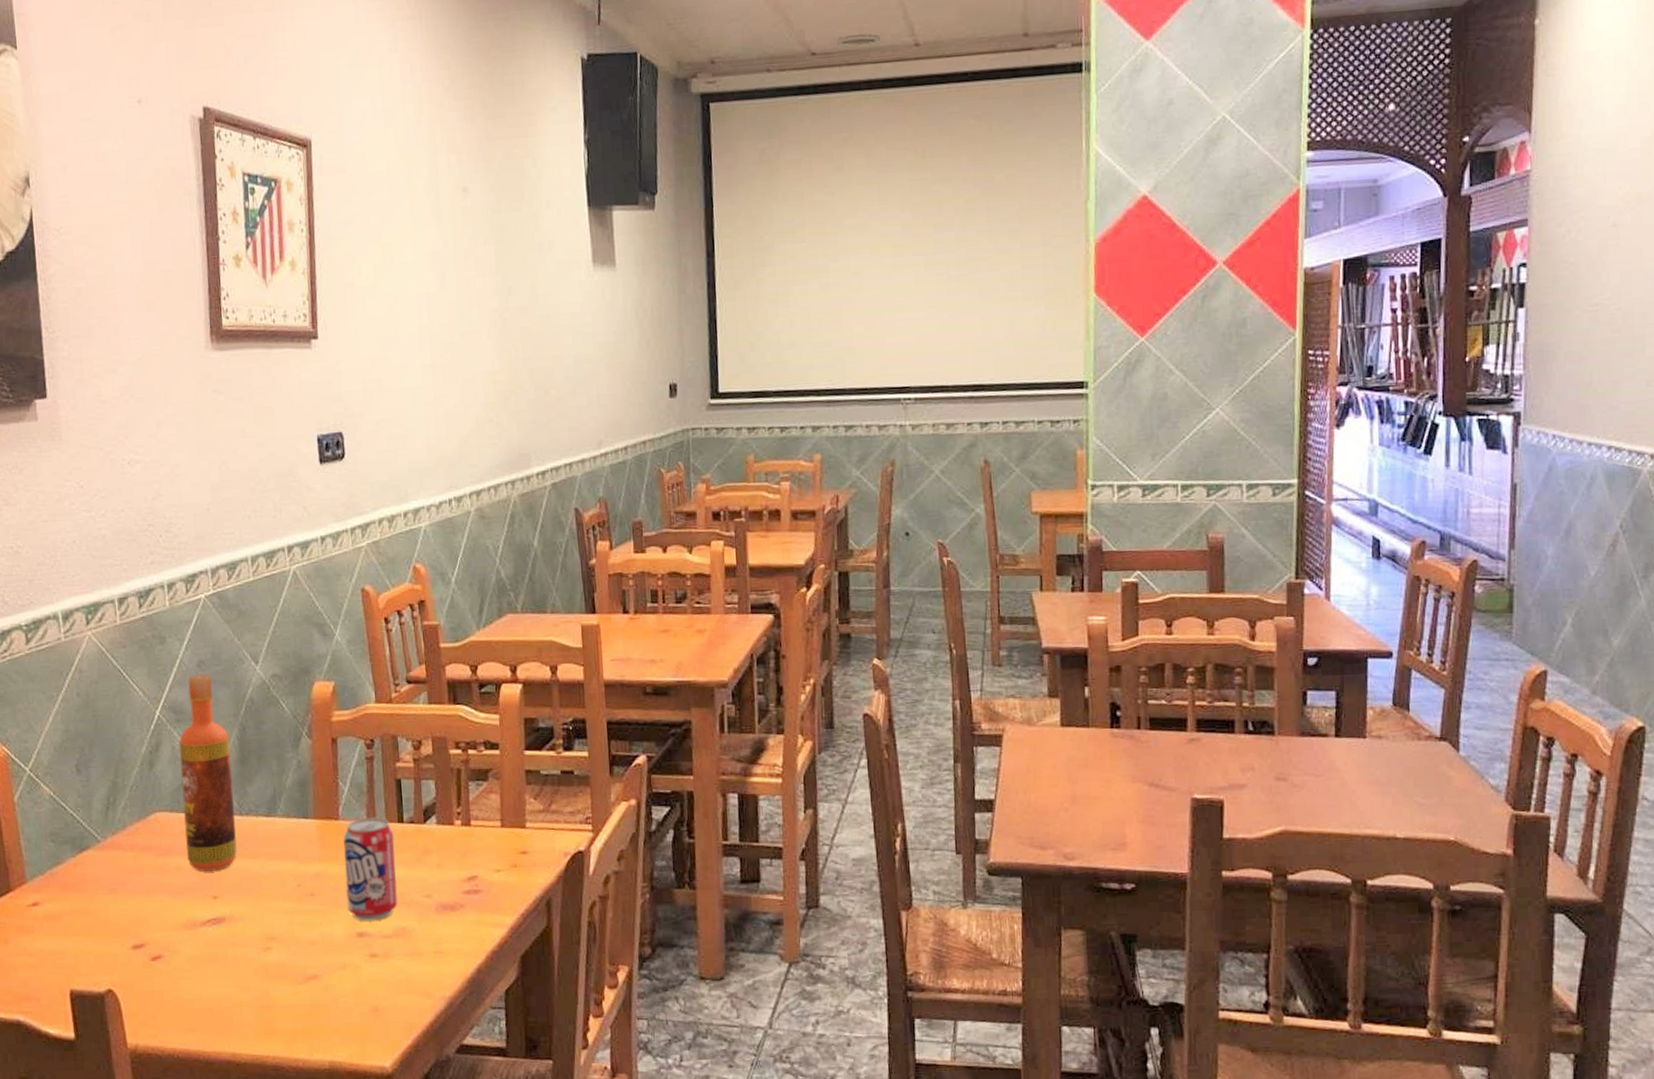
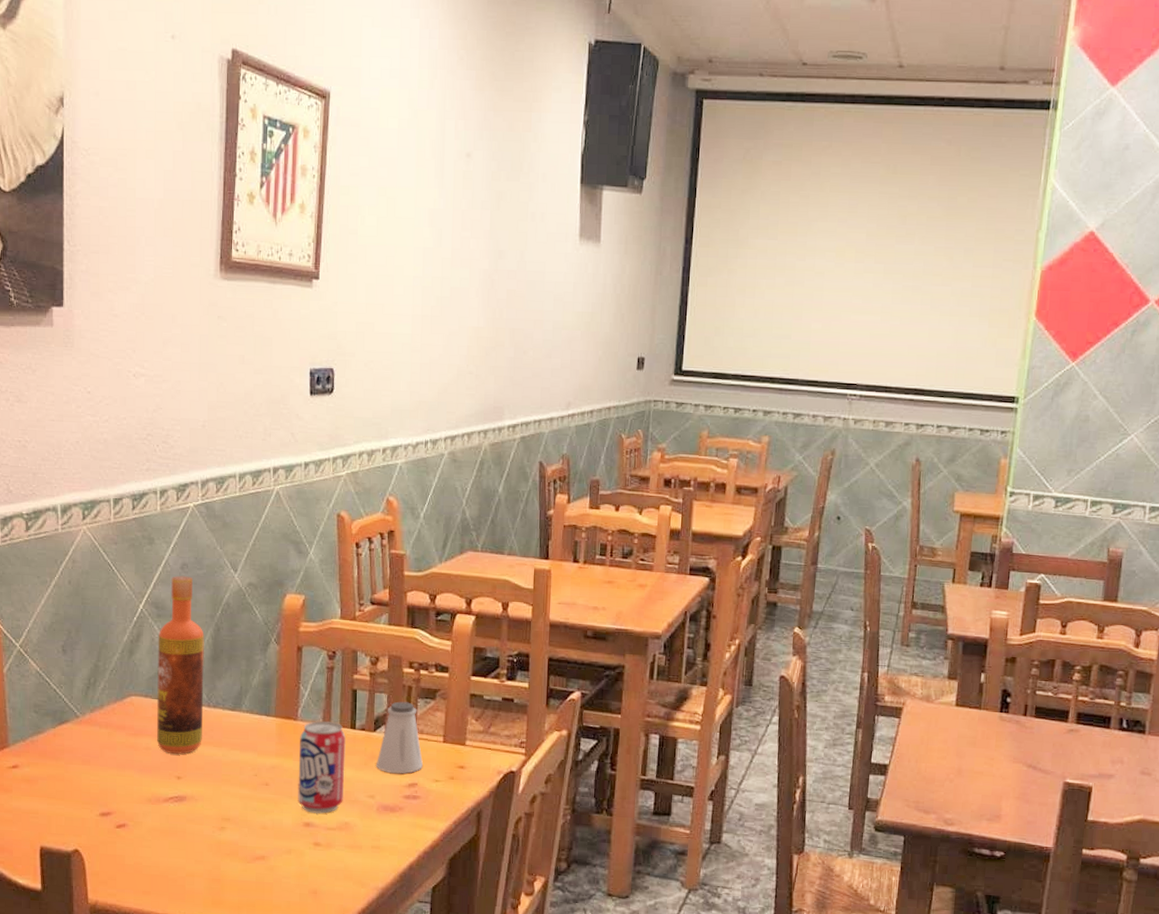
saltshaker: none [429,786,481,867] -> present [375,701,423,774]

